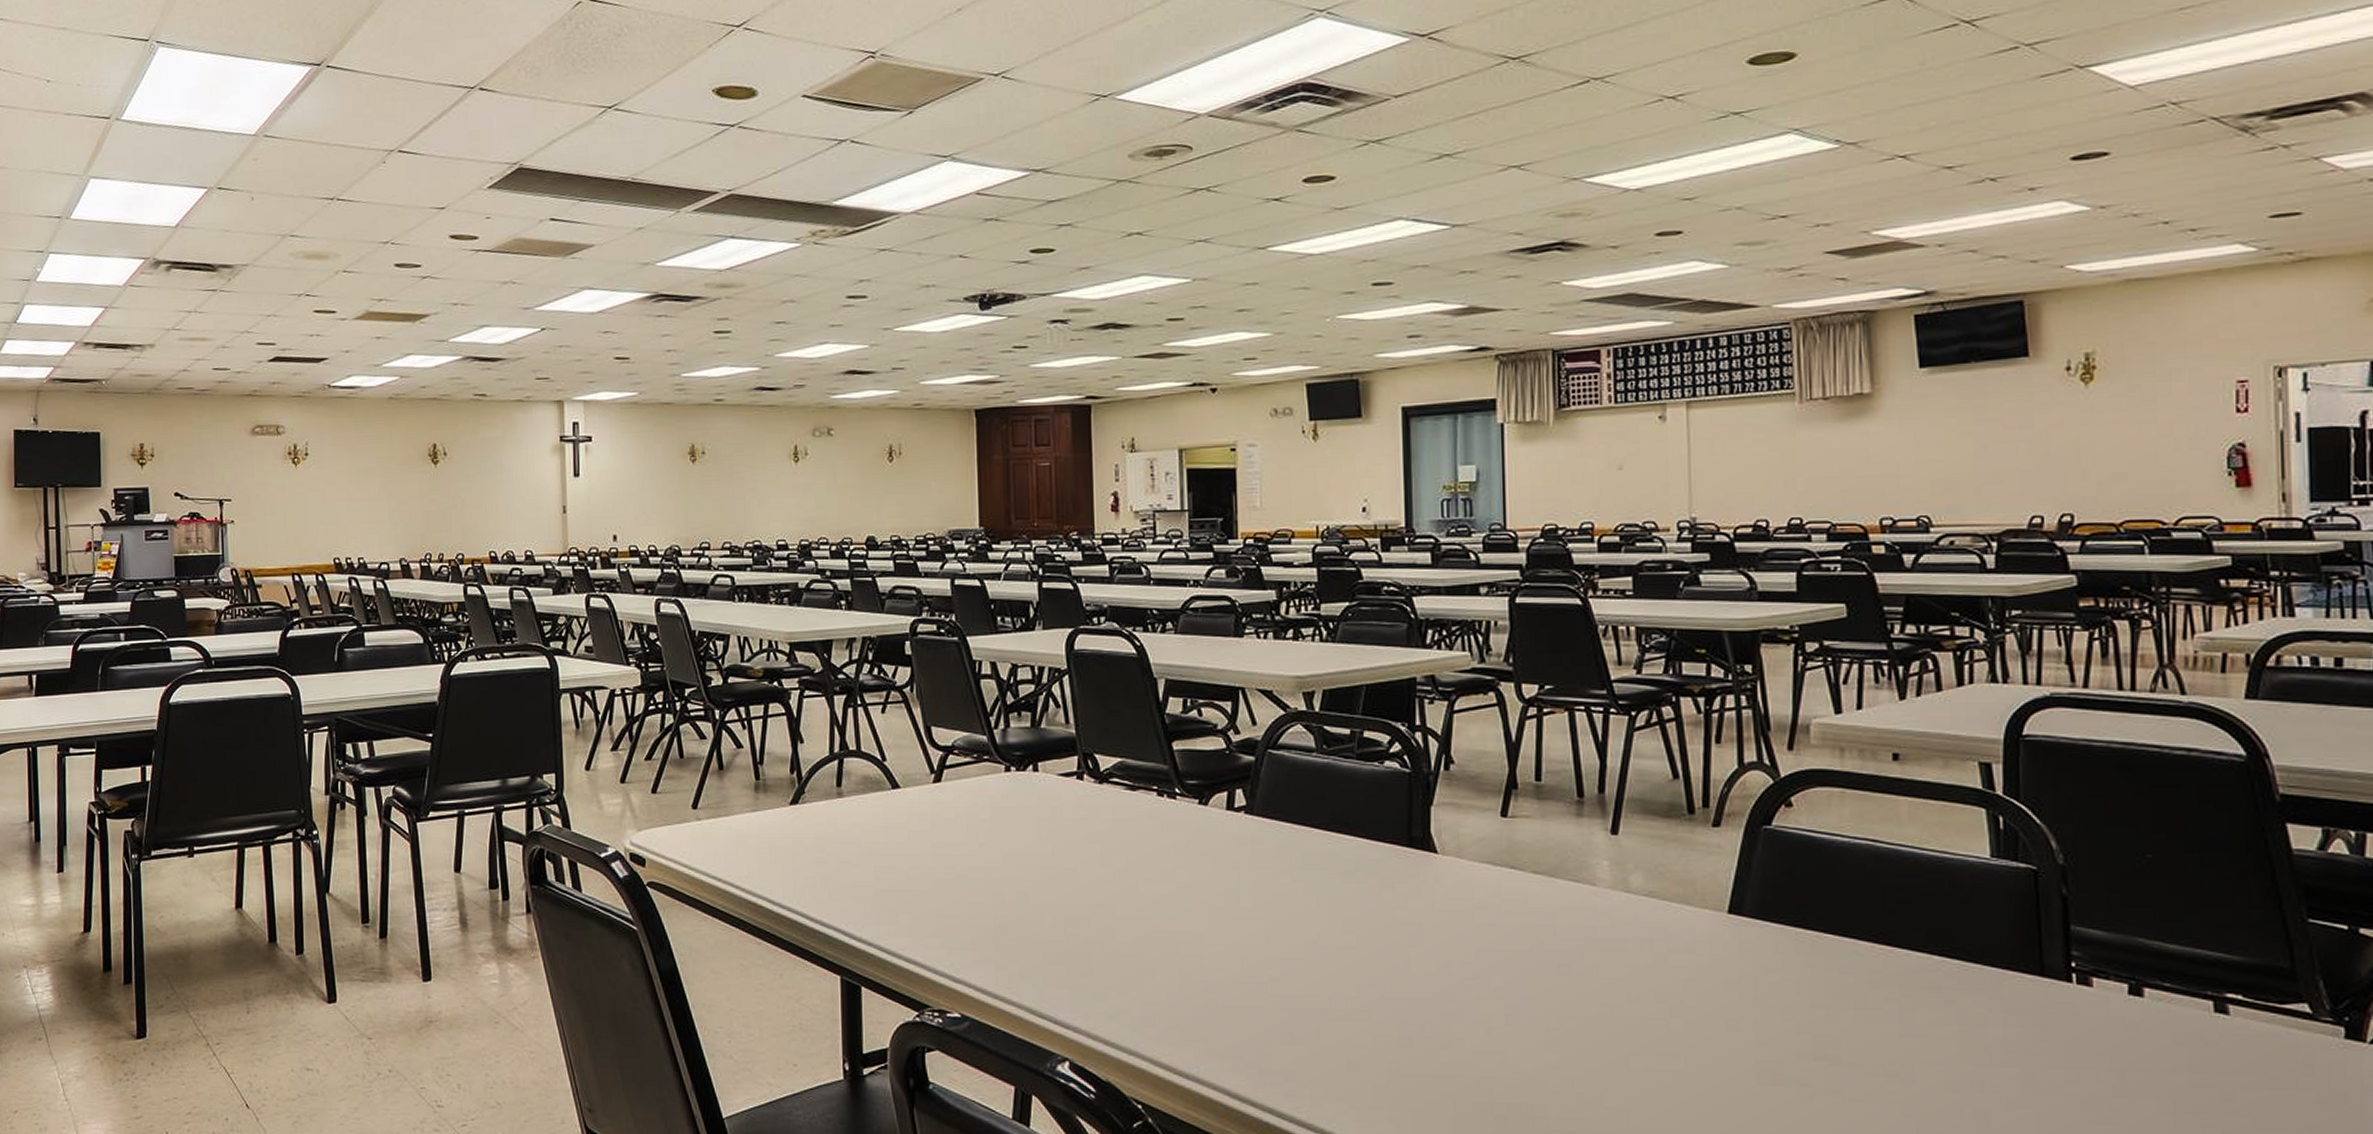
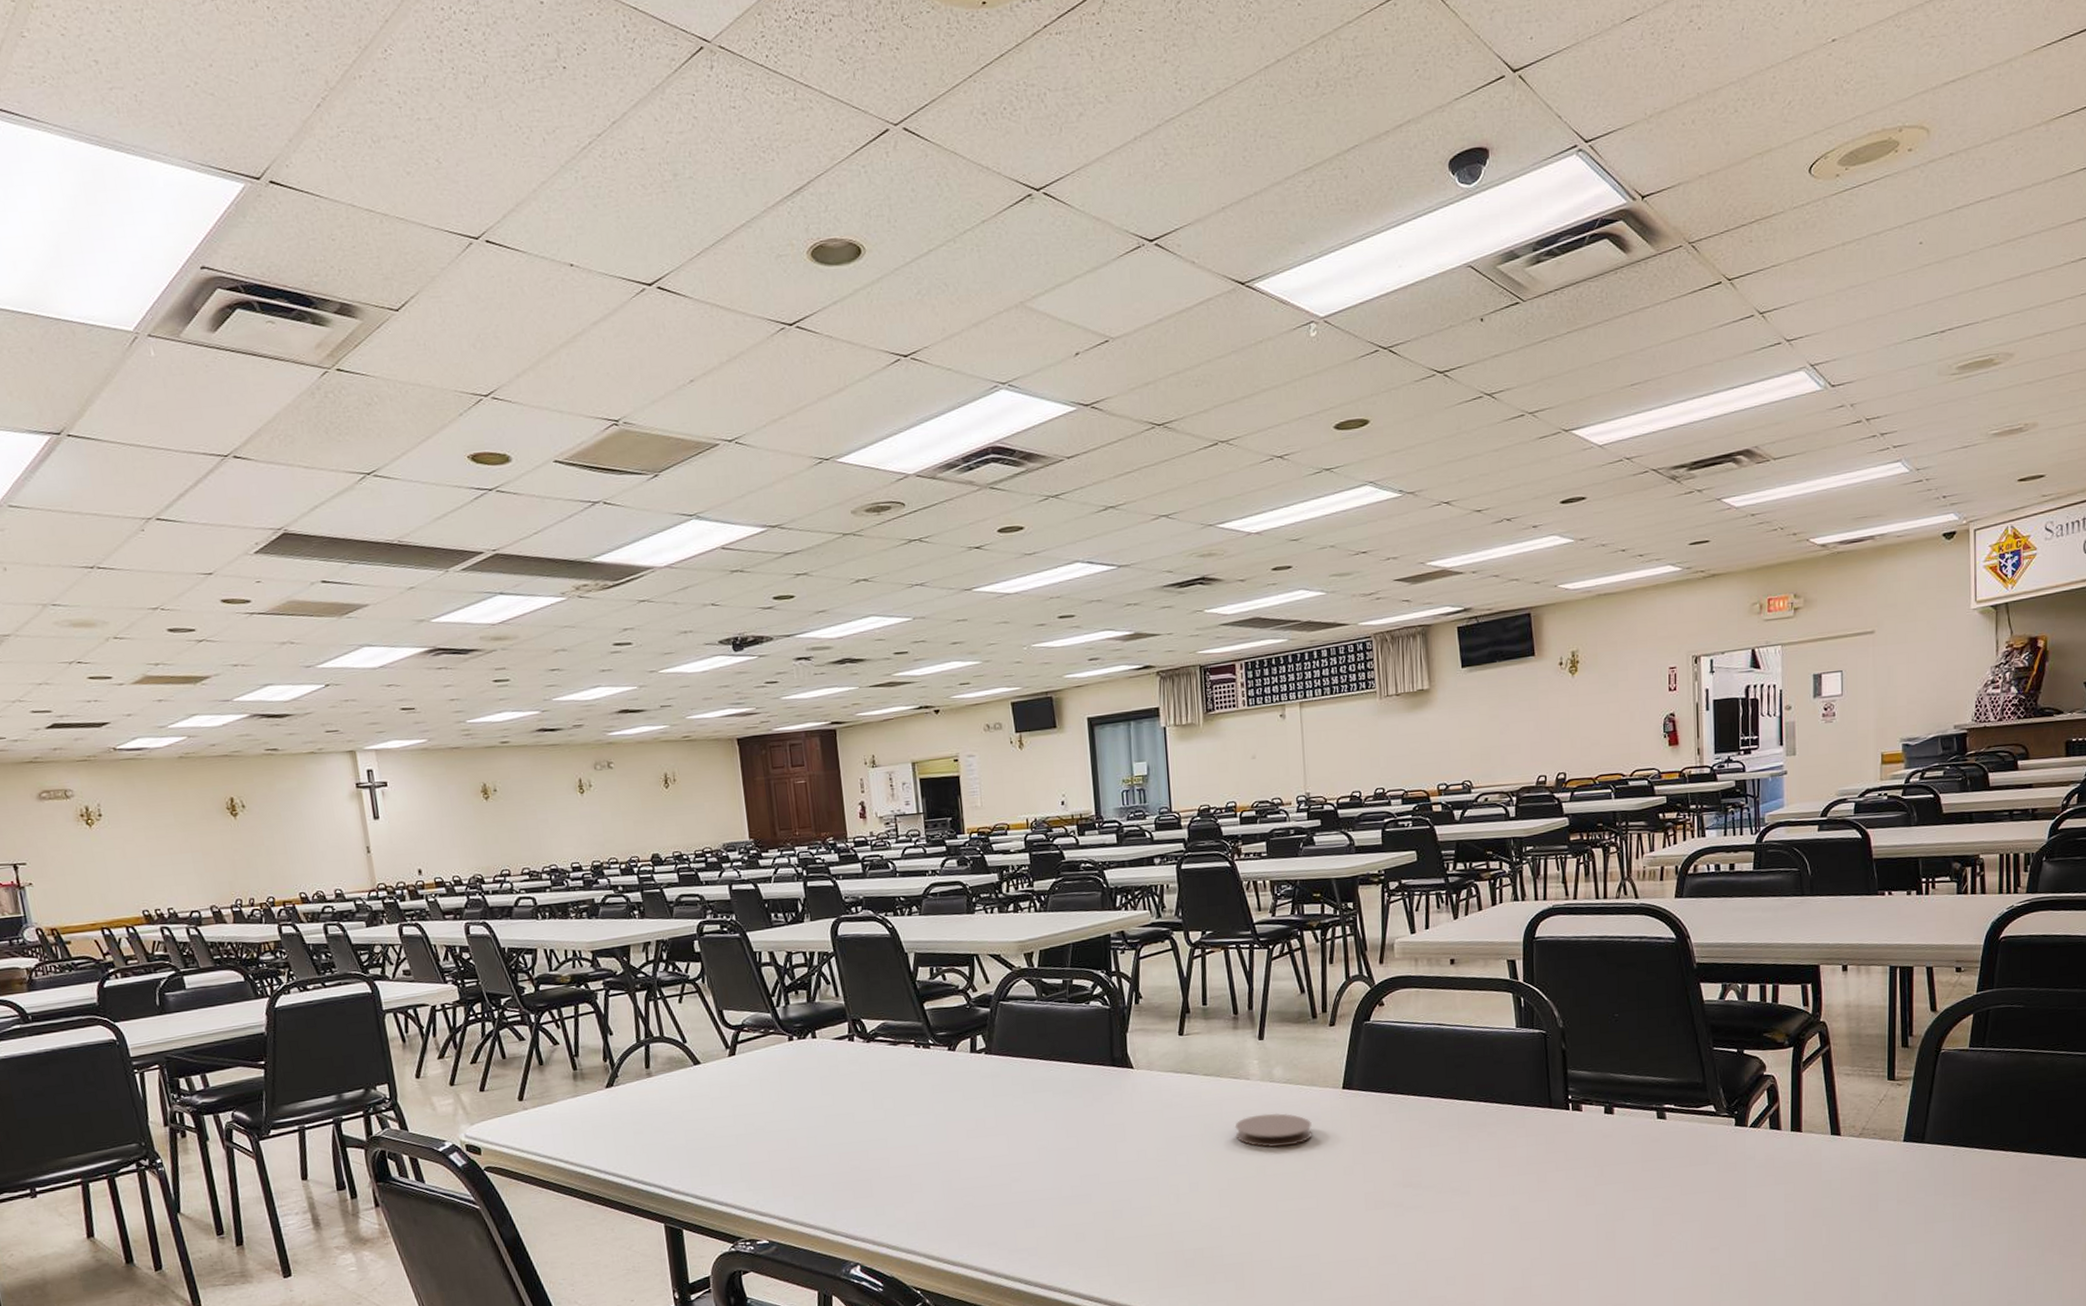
coaster: none [1572,934,1682,982] -> present [1235,1113,1312,1147]

